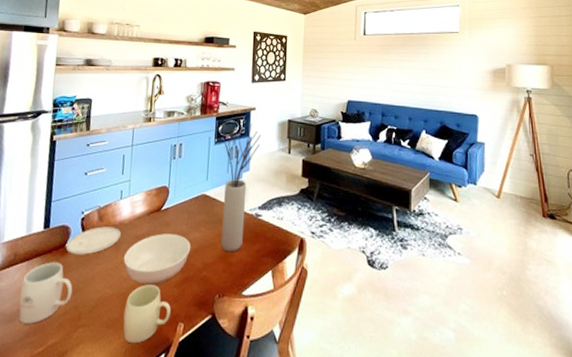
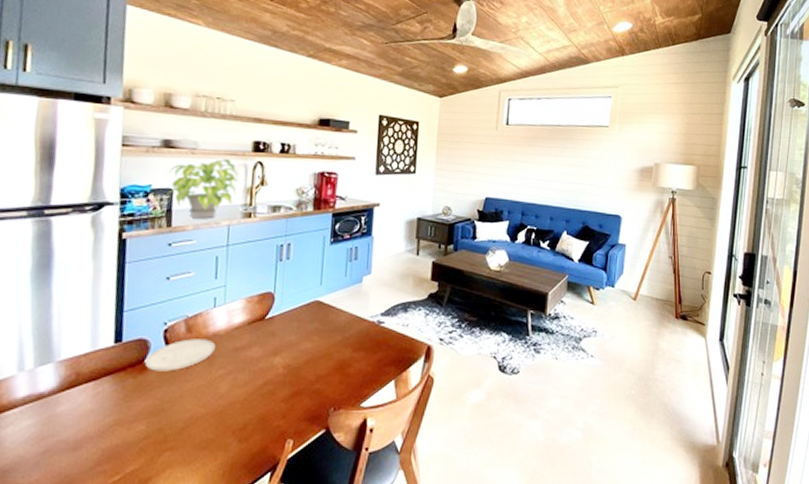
mug: present [18,262,73,324] -> none [85,381,156,451]
plant: none [87,73,142,124] -> present [166,159,239,219]
bowl: present [123,233,191,286] -> none [218,345,302,402]
mug: present [123,284,171,344] -> none [220,401,278,465]
vase: present [221,123,261,253] -> none [337,221,385,363]

